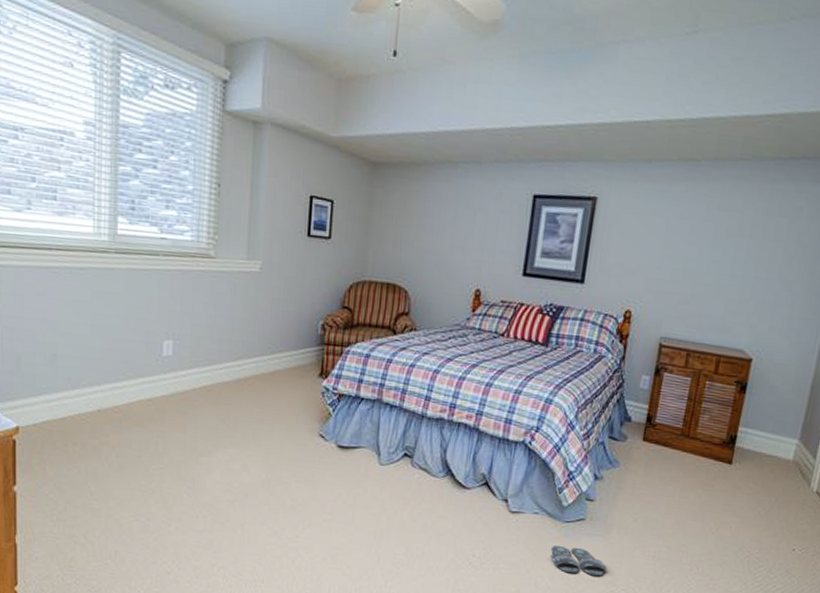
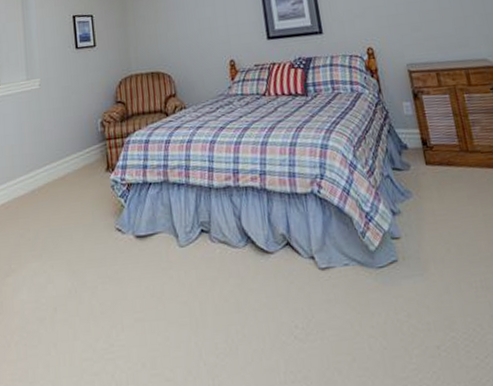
slippers: present [550,545,605,577] -> none [374,293,438,327]

